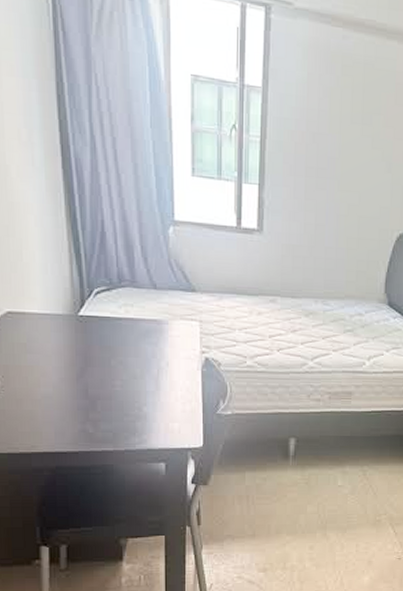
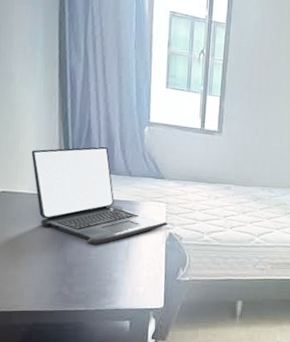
laptop: none [37,253,203,374] -> present [31,146,168,245]

